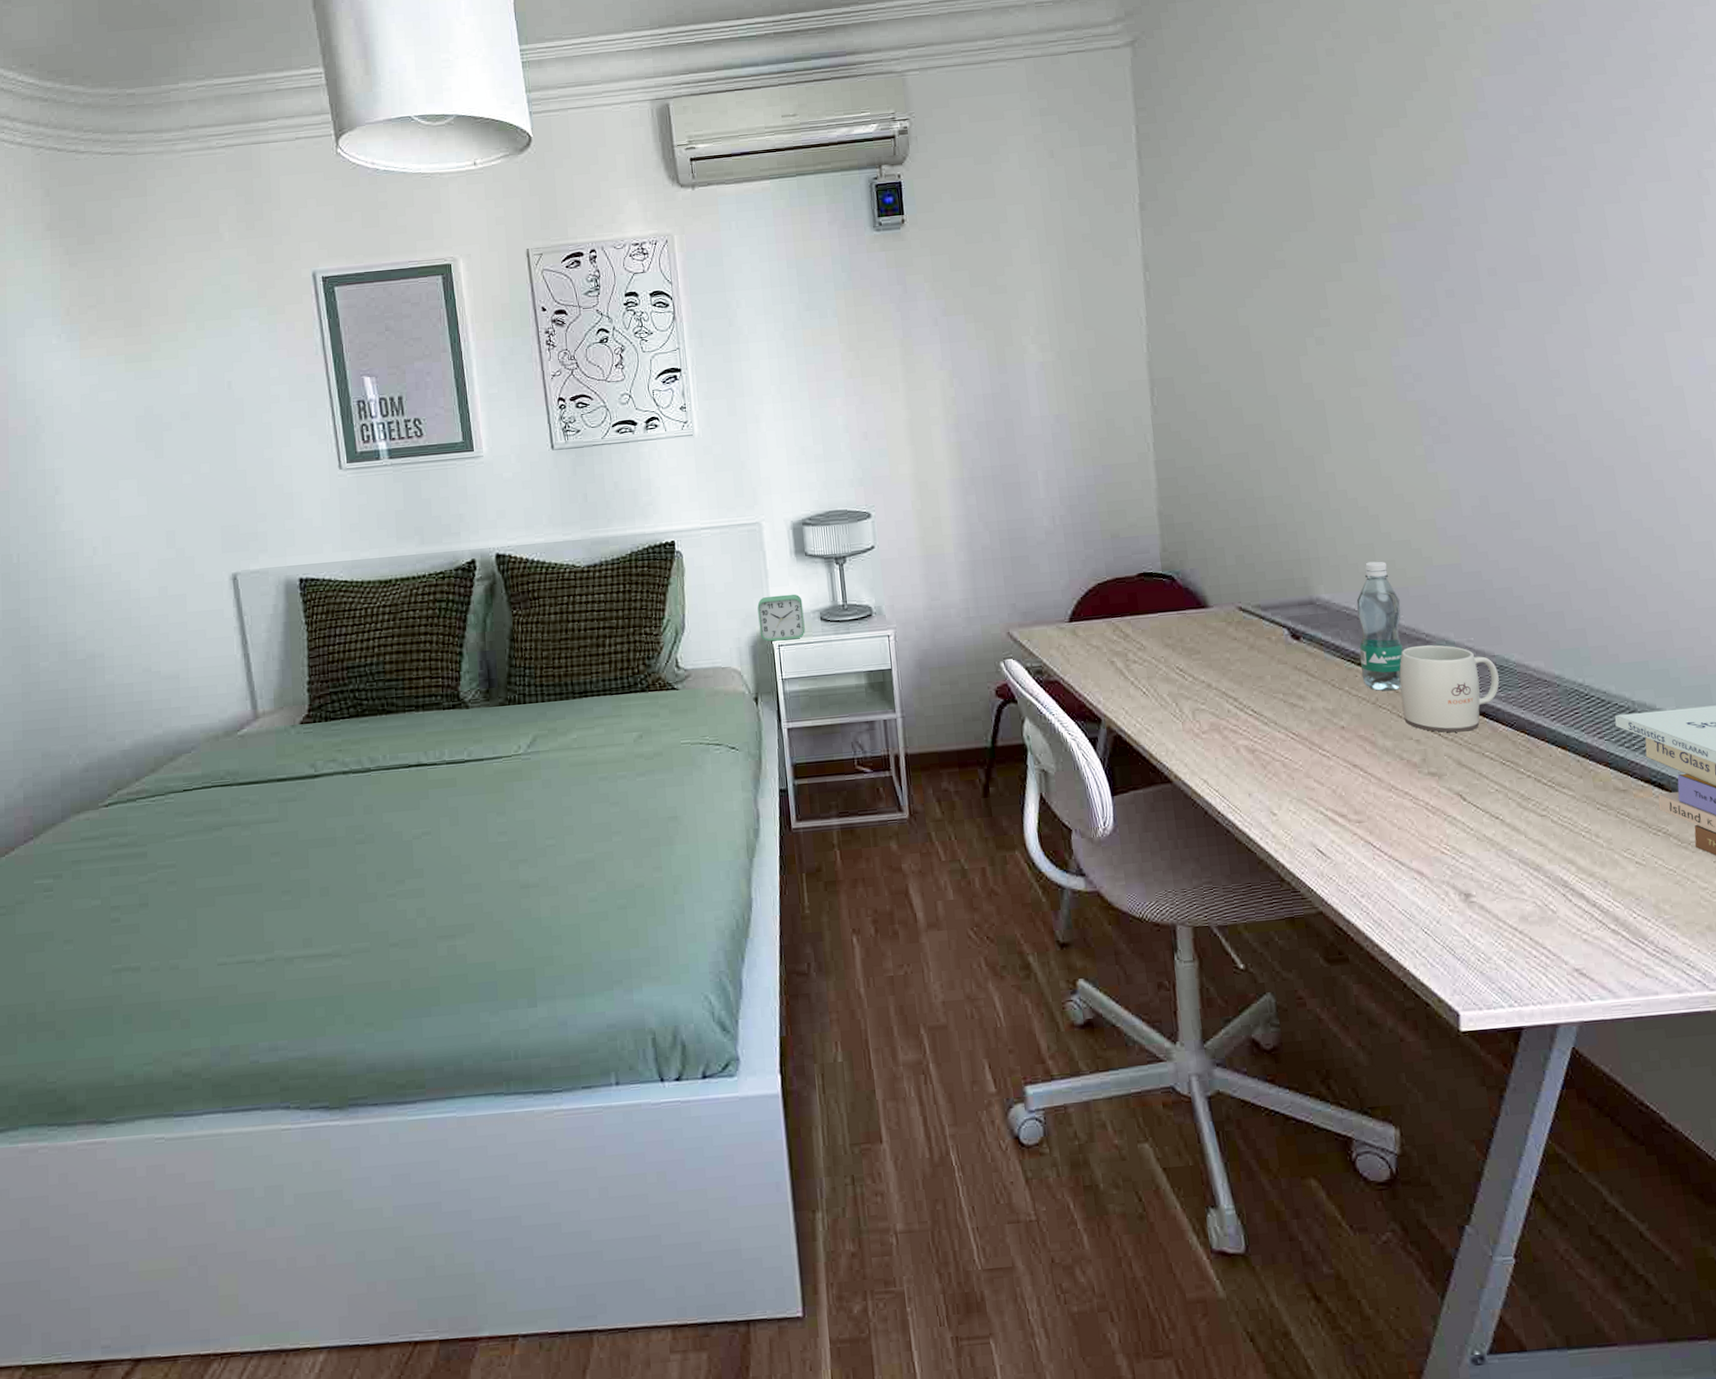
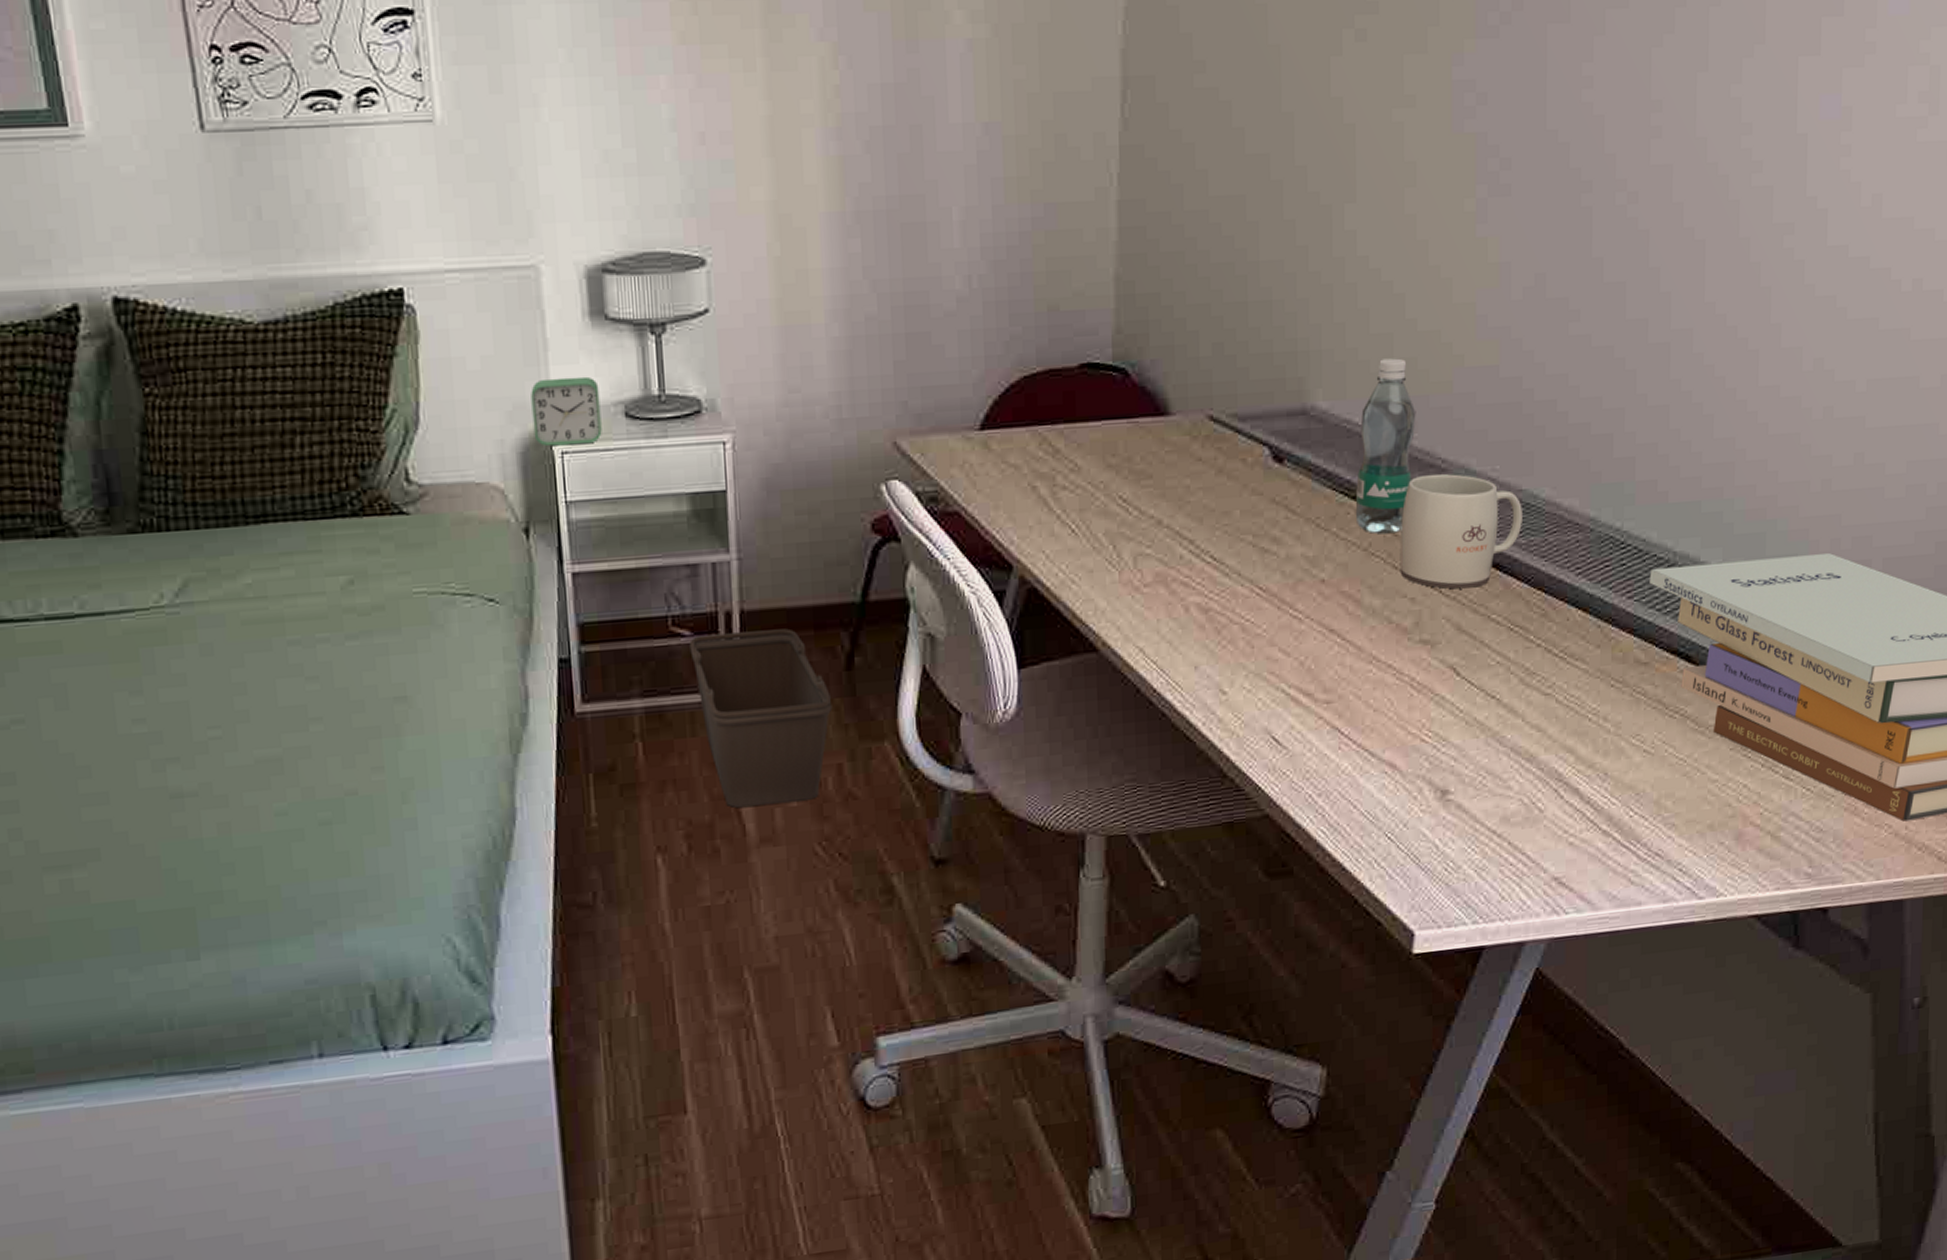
bicycle basket: none [870,767,975,901] -> present [689,628,833,809]

